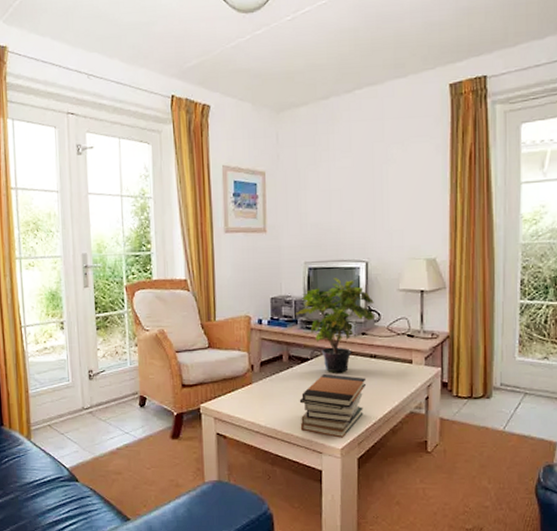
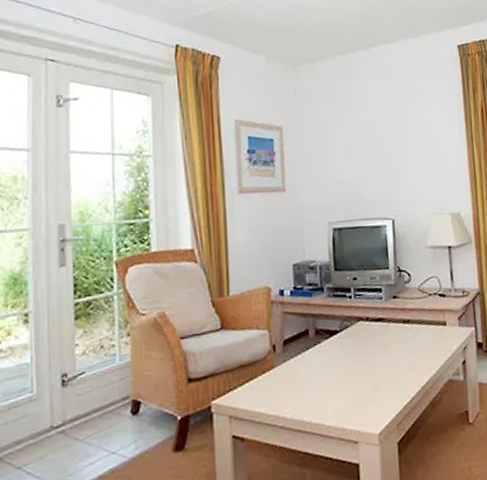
potted plant: present [296,278,374,373] -> none [321,238,405,345]
book stack: present [299,373,367,438] -> none [329,346,402,421]

